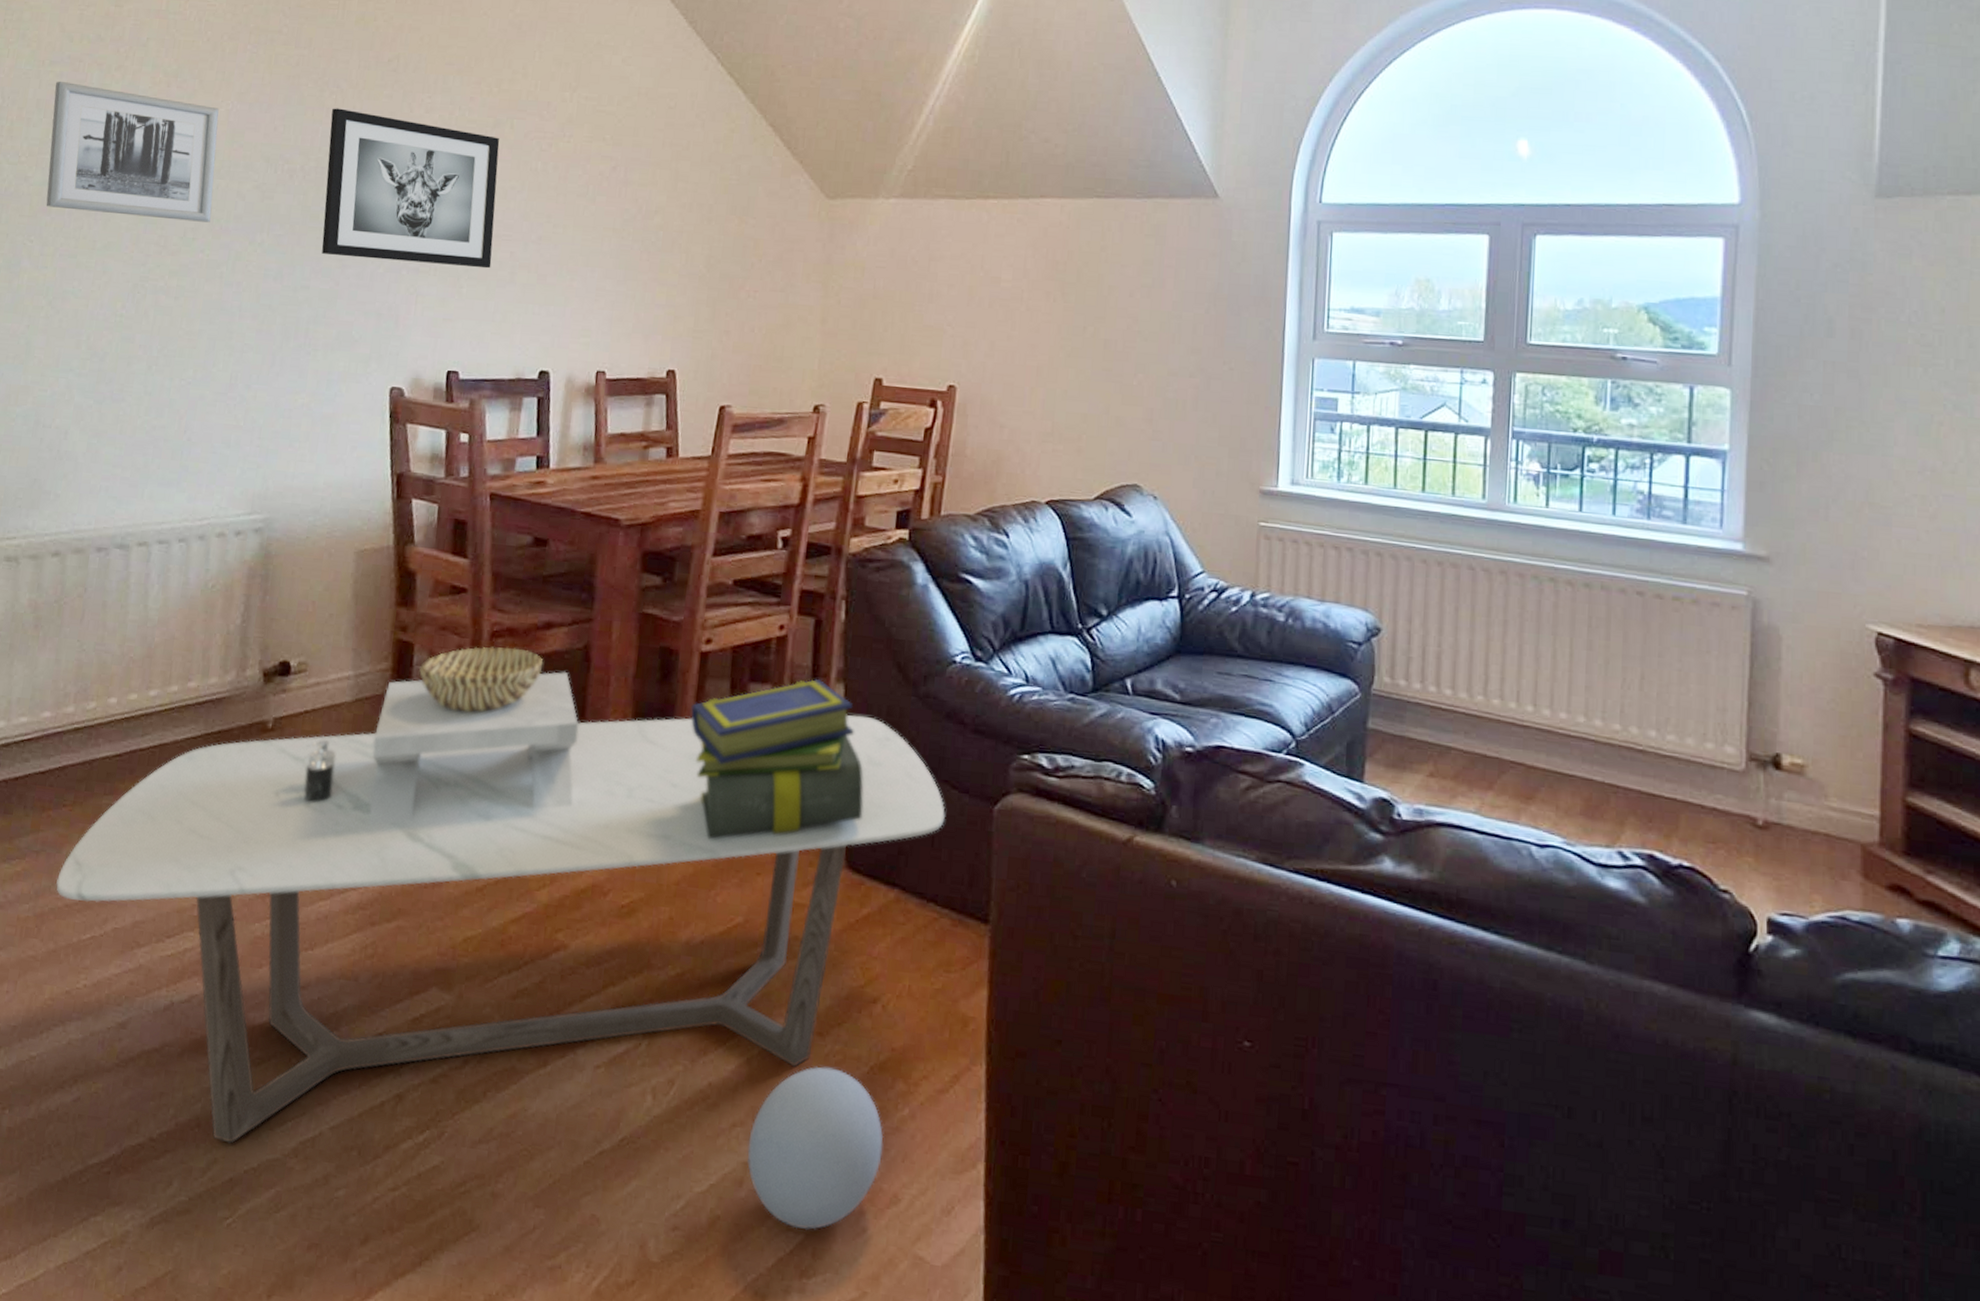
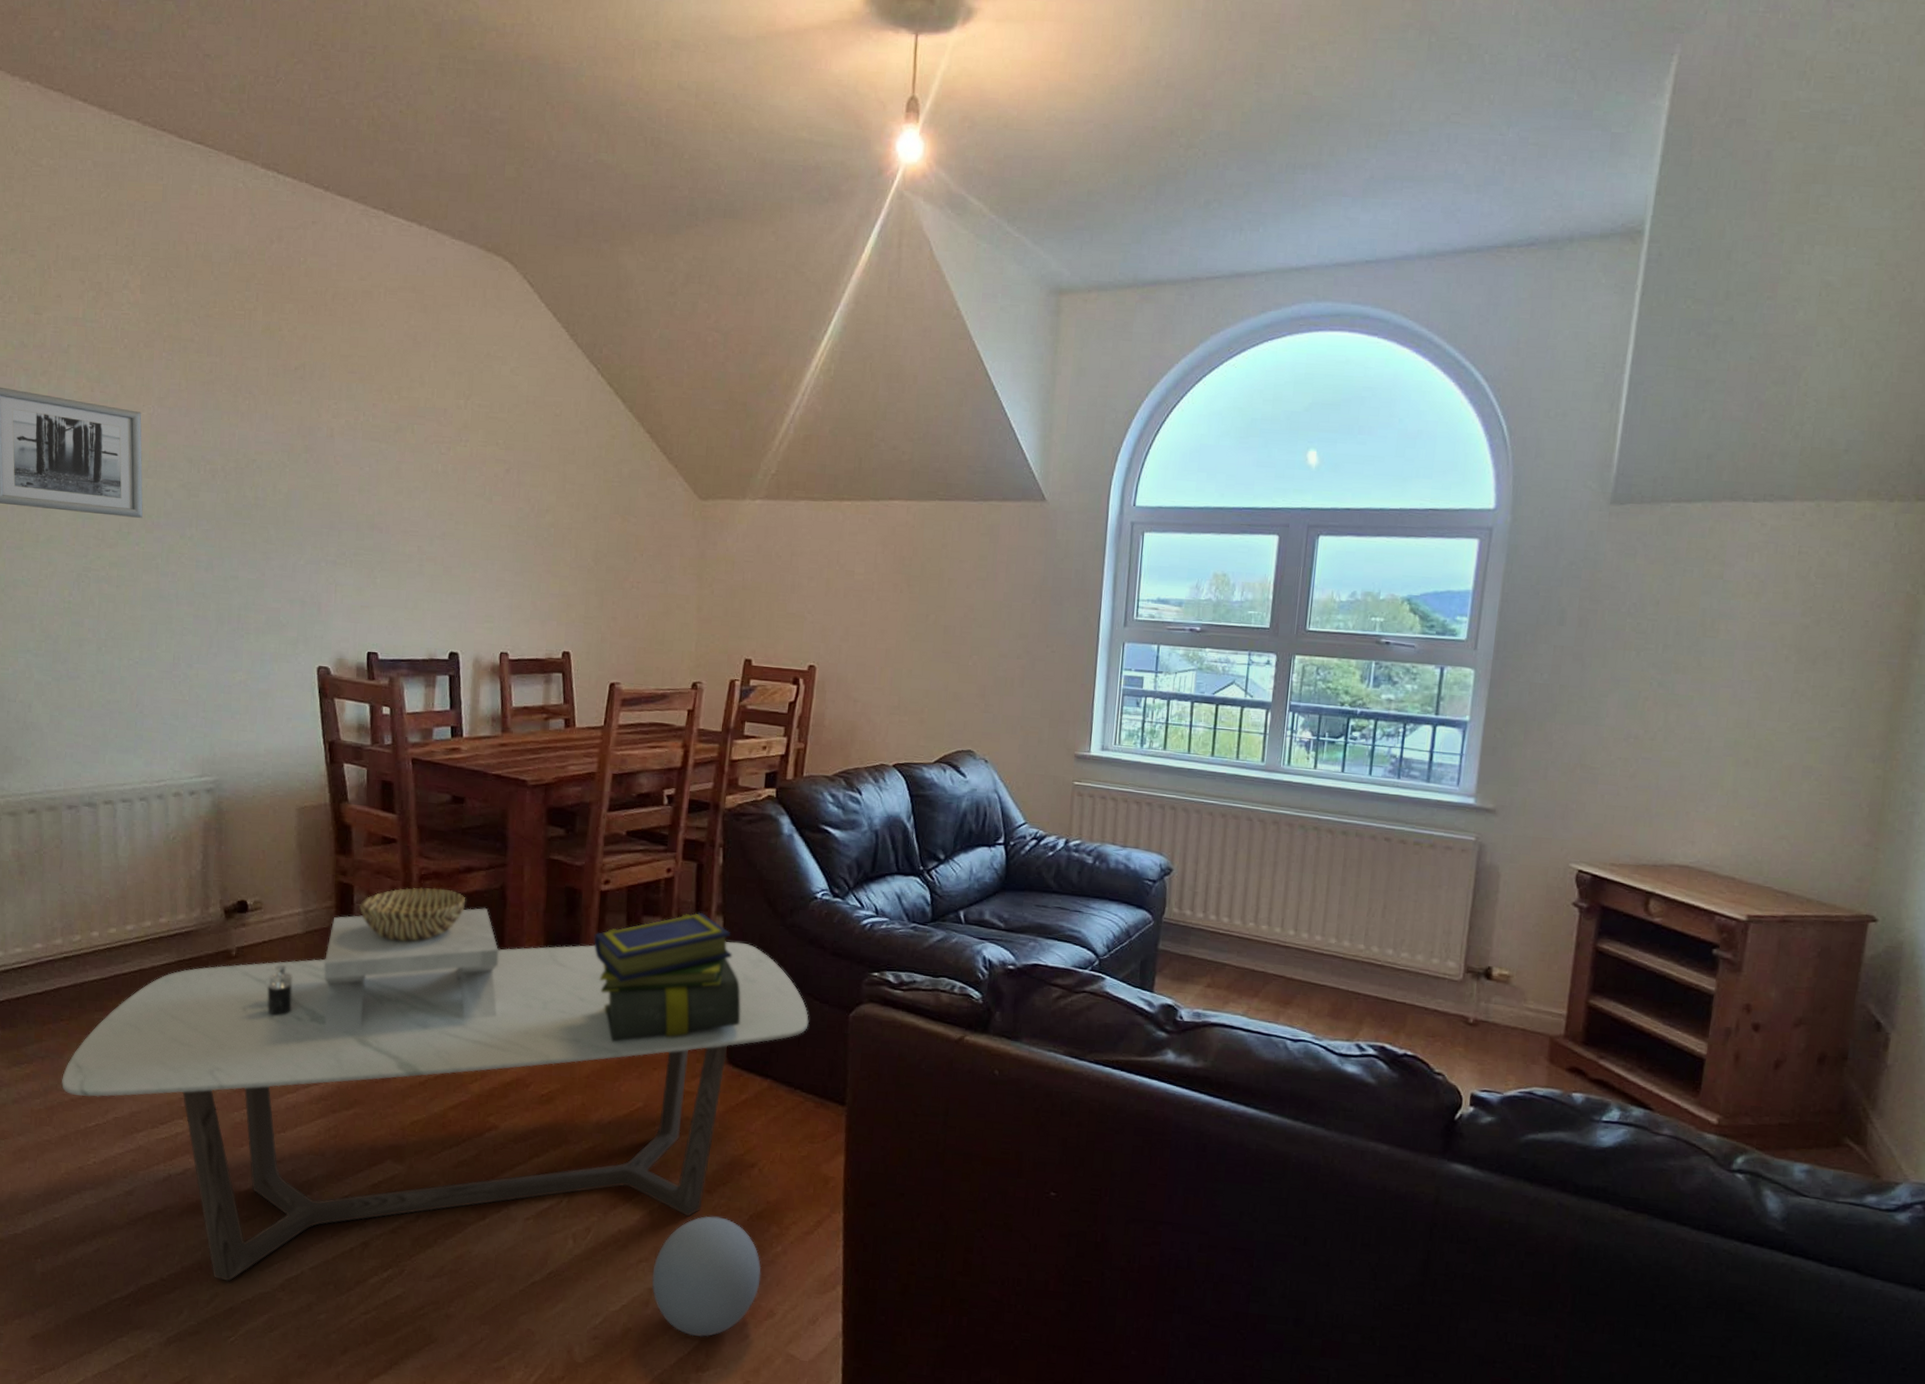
wall art: present [321,108,500,269] -> none [245,412,403,561]

